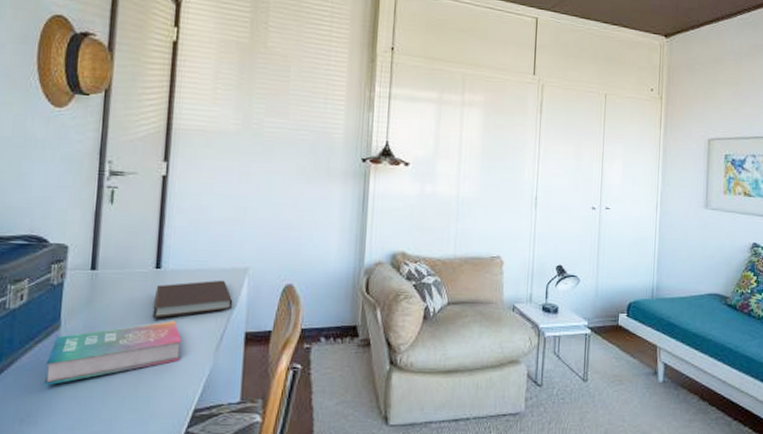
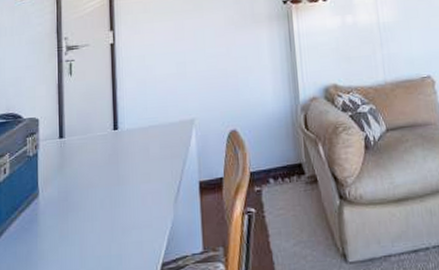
book: present [44,321,182,386] -> none [30,178,144,253]
notebook: present [152,280,233,319] -> none [115,133,185,178]

